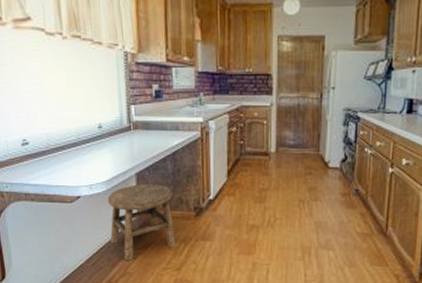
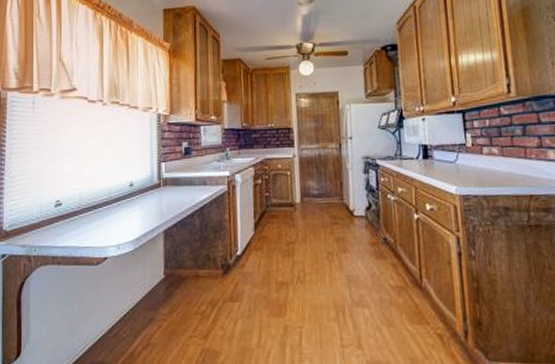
stool: present [107,184,176,262] -> none [134,241,203,330]

